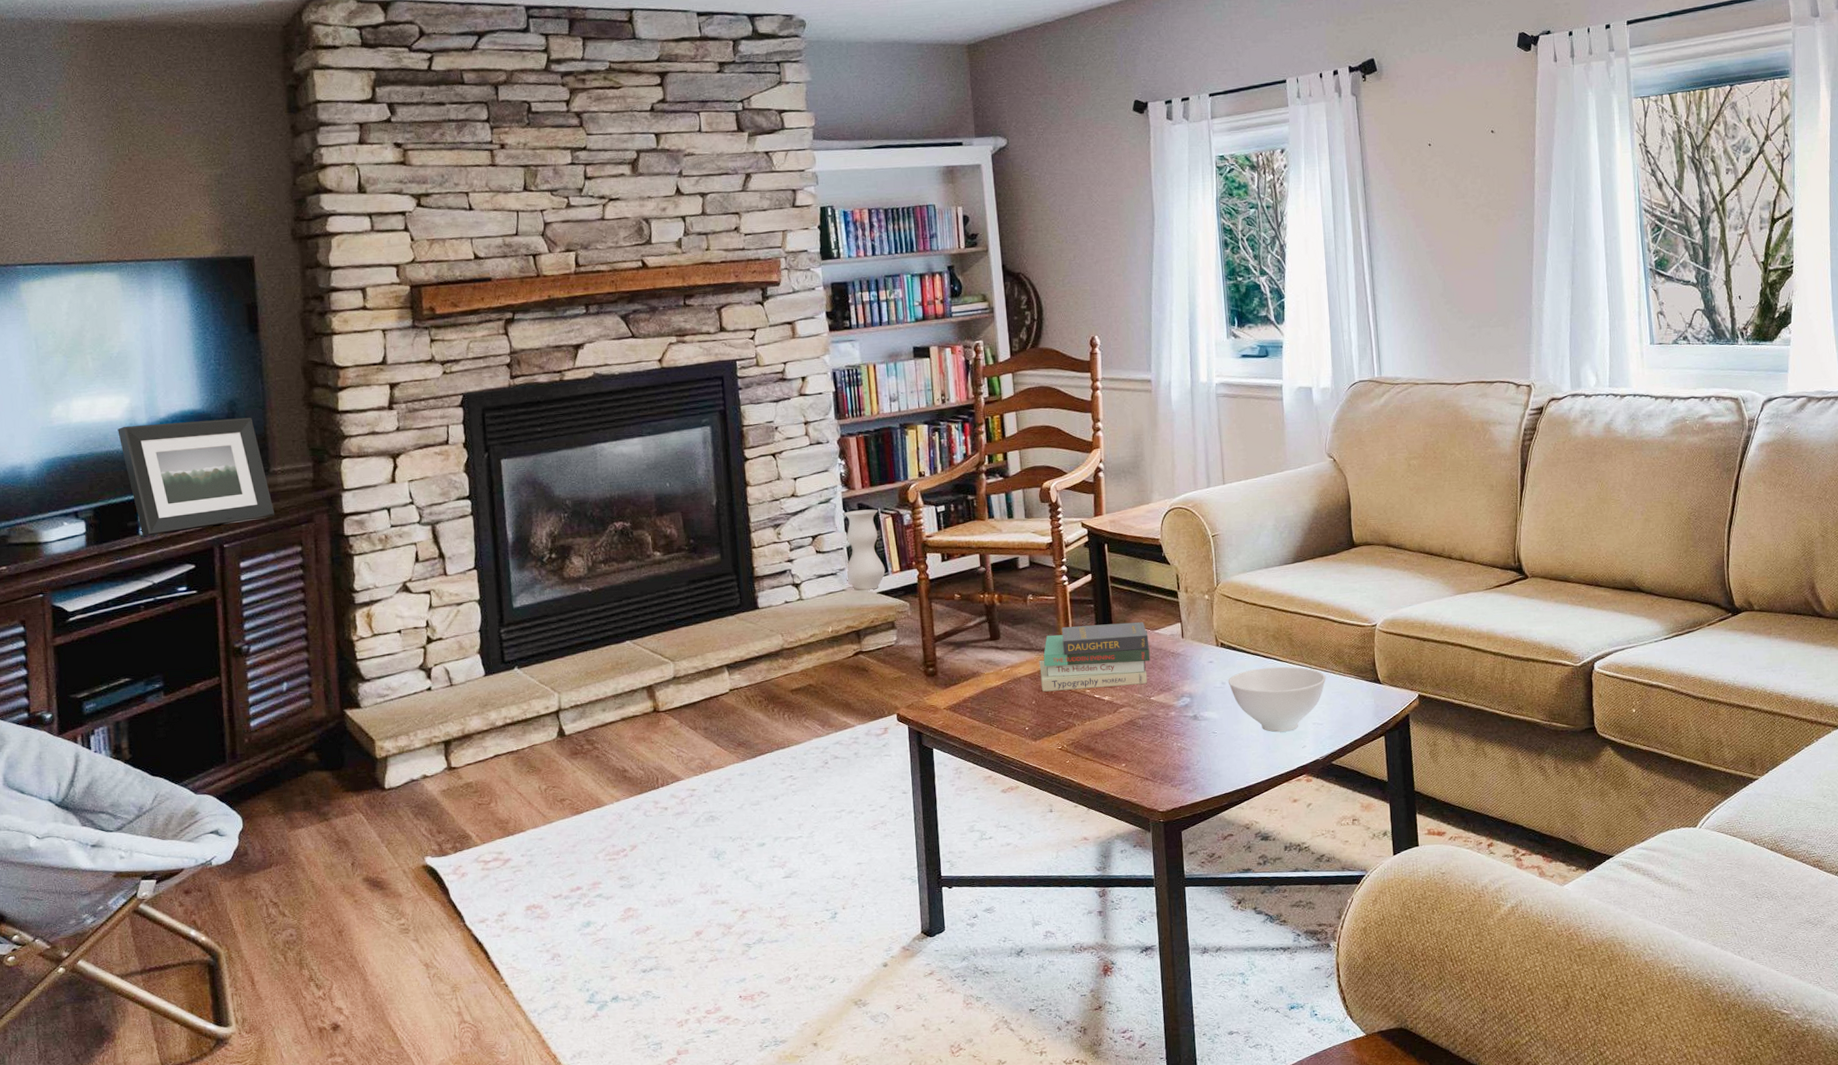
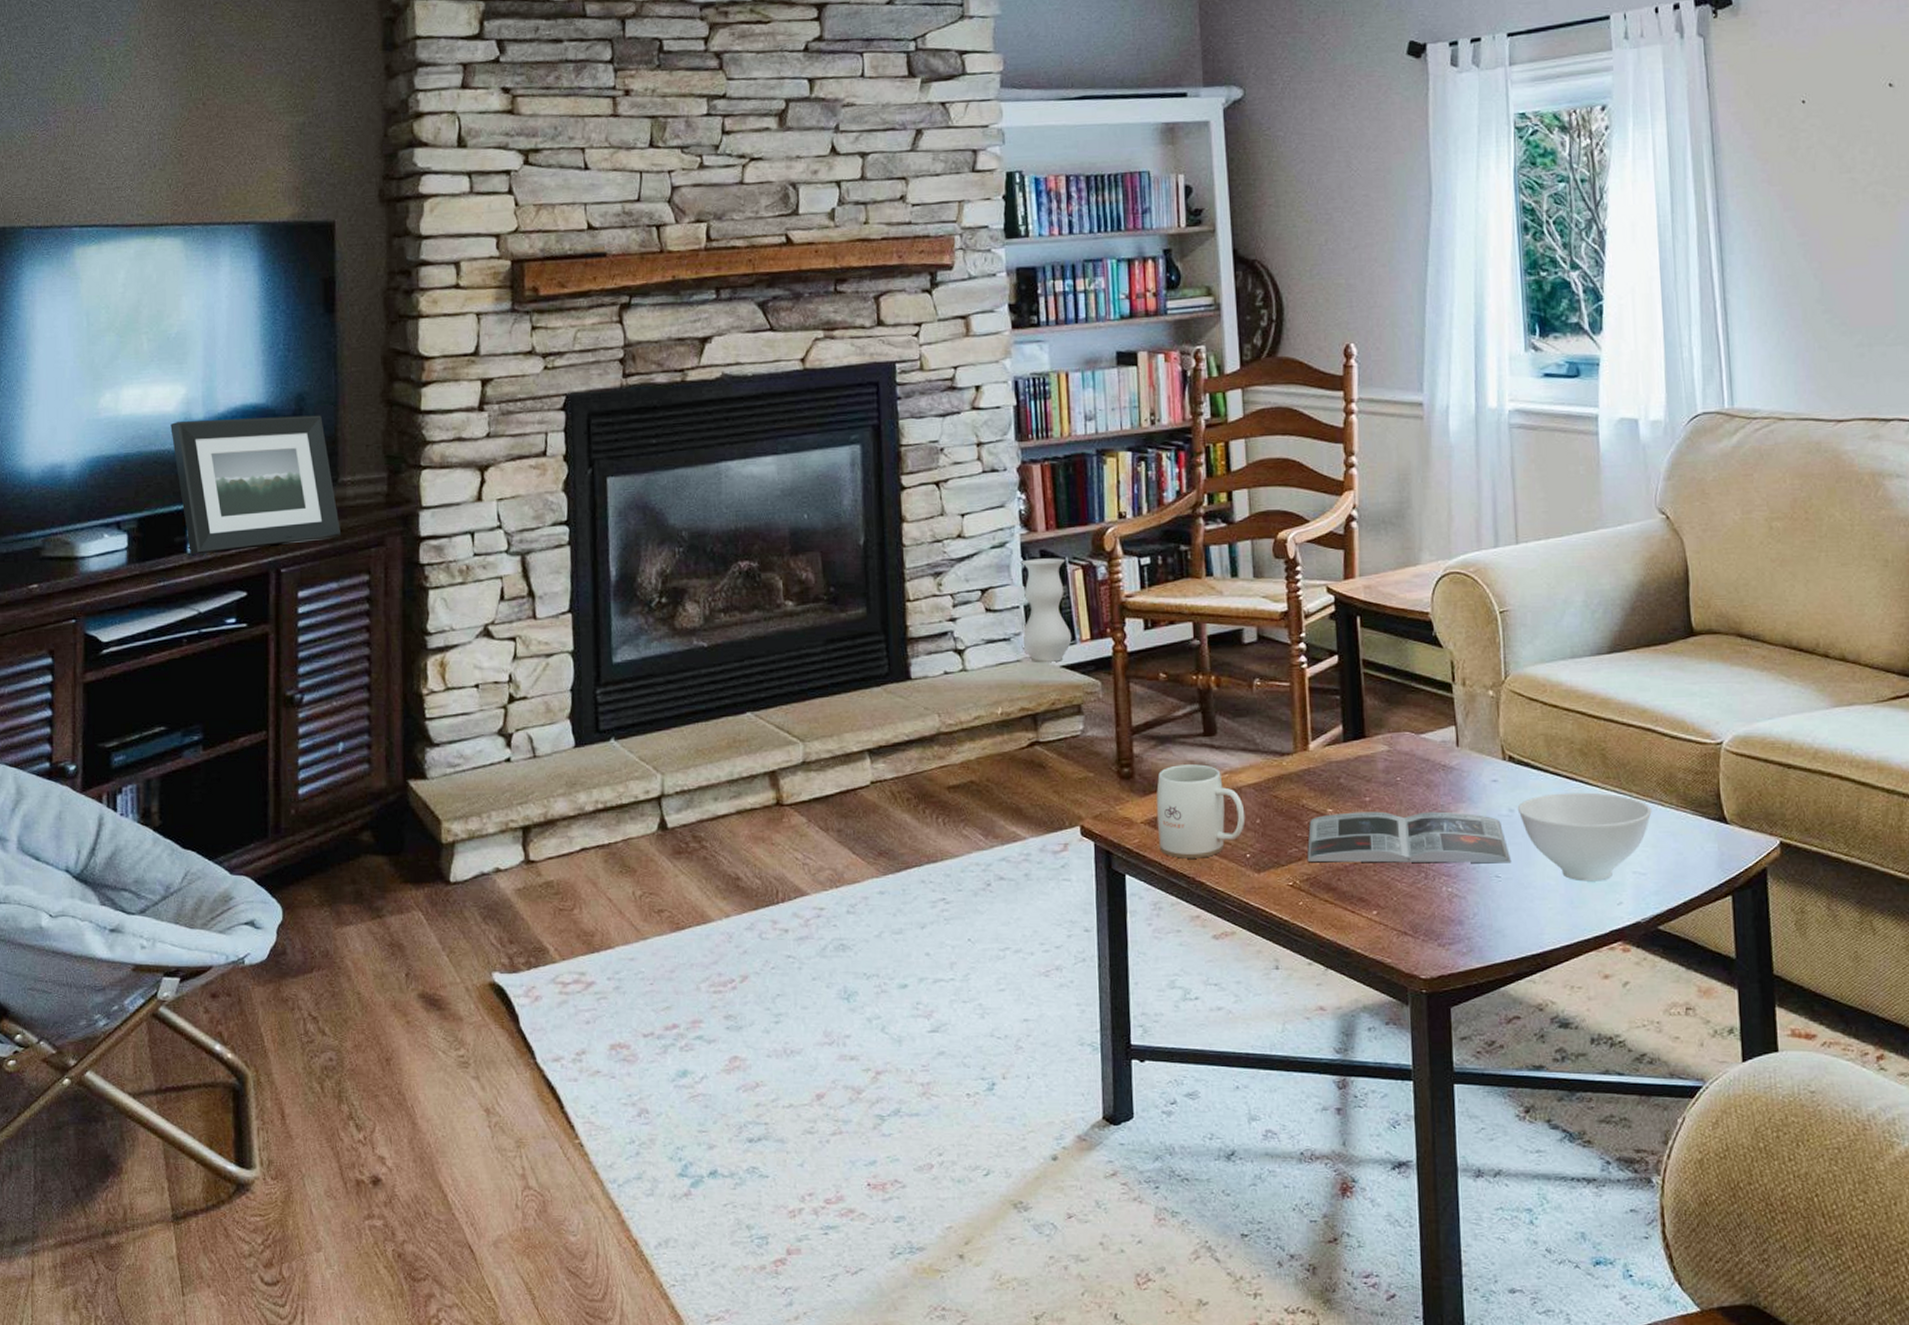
mug: none [955,662,1024,734] -> present [1156,764,1246,859]
books: present [1039,621,1150,692] -> none [1266,721,1414,808]
magazine: none [1072,687,1224,730] -> present [1307,811,1512,863]

